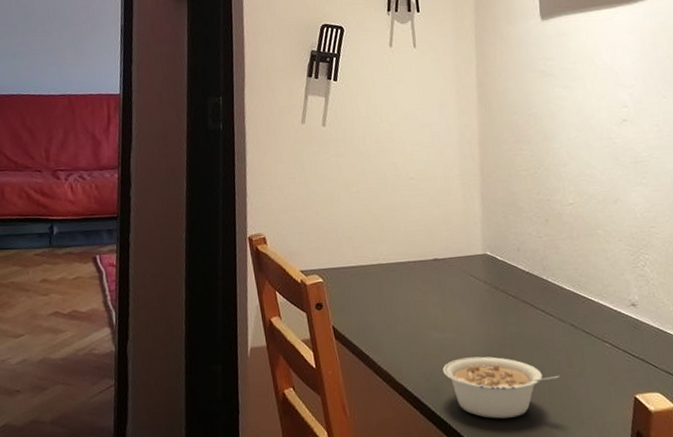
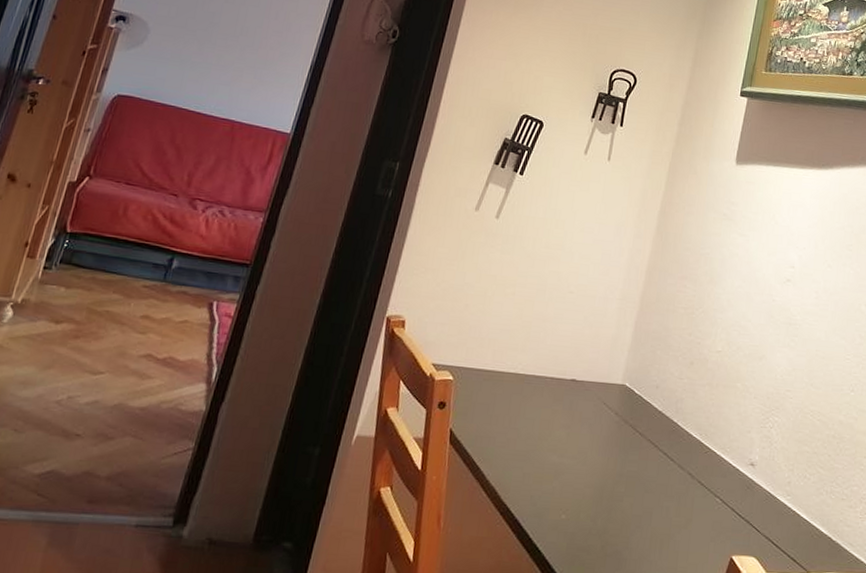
legume: present [443,356,560,419] -> none [551,487,666,559]

